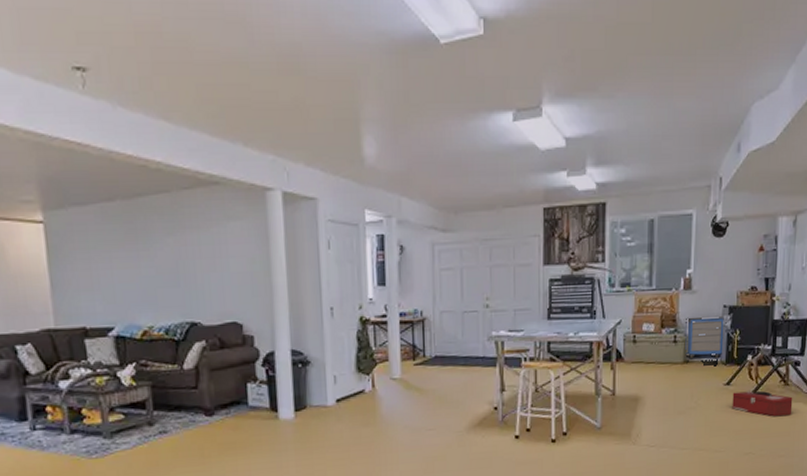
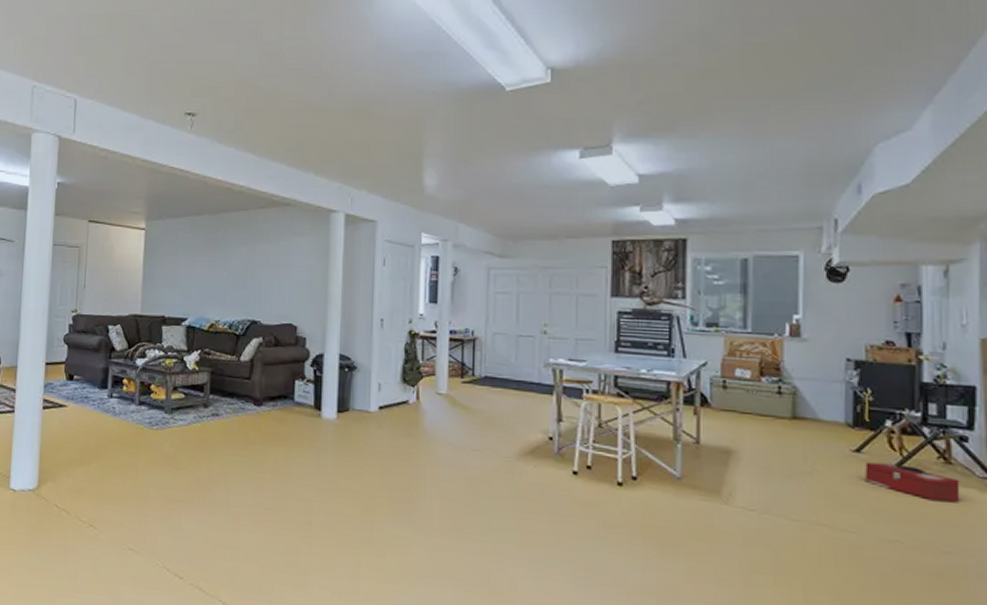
cabinet: present [683,317,724,360] -> none [790,367,849,420]

